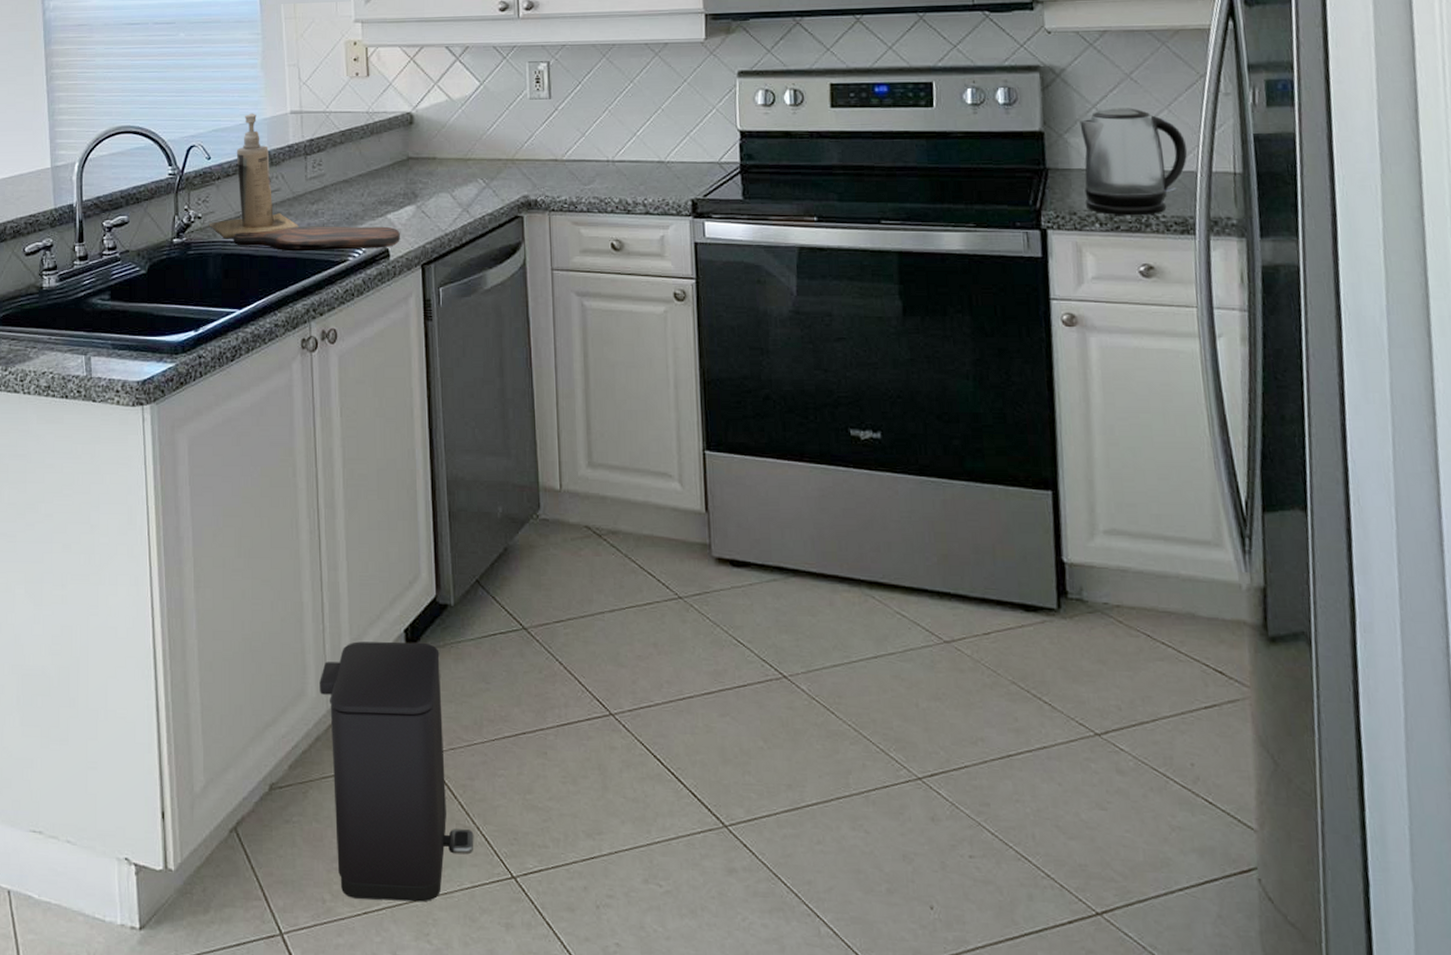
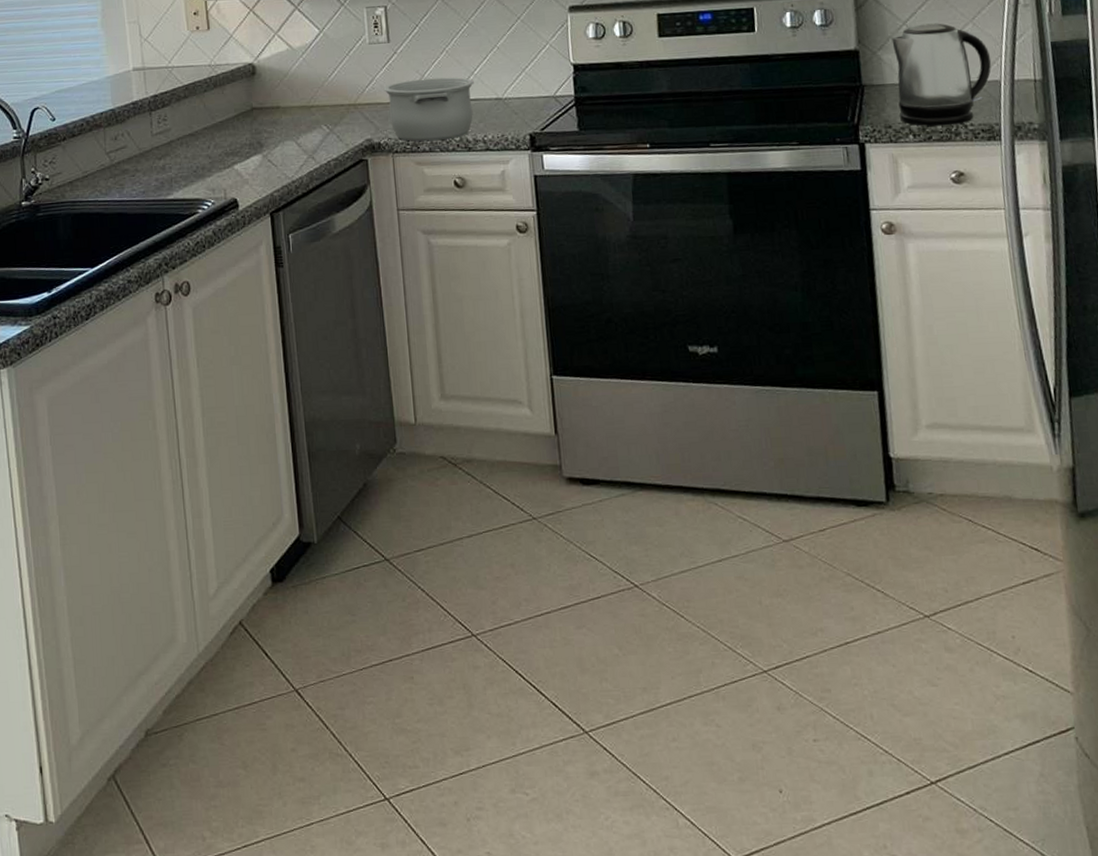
soap dispenser: present [209,113,300,239] -> none [56,72,148,199]
cutting board: present [233,226,400,252] -> none [81,177,248,208]
pedal bin: present [320,641,474,902] -> none [189,581,348,833]
cooking pot: none [543,137,636,202] -> present [383,77,474,142]

